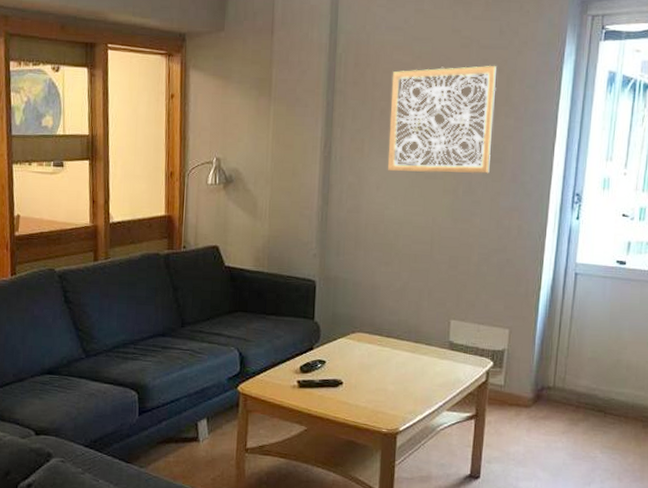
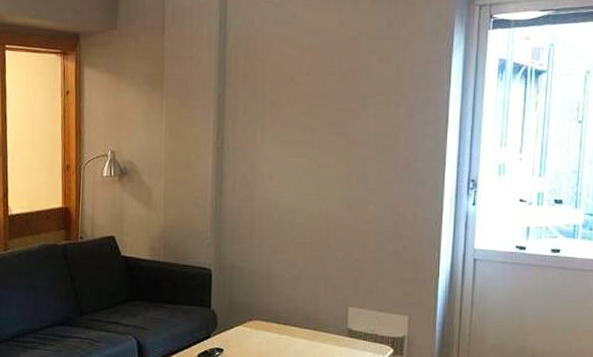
wall art: present [387,65,496,174] -> none [279,55,386,162]

